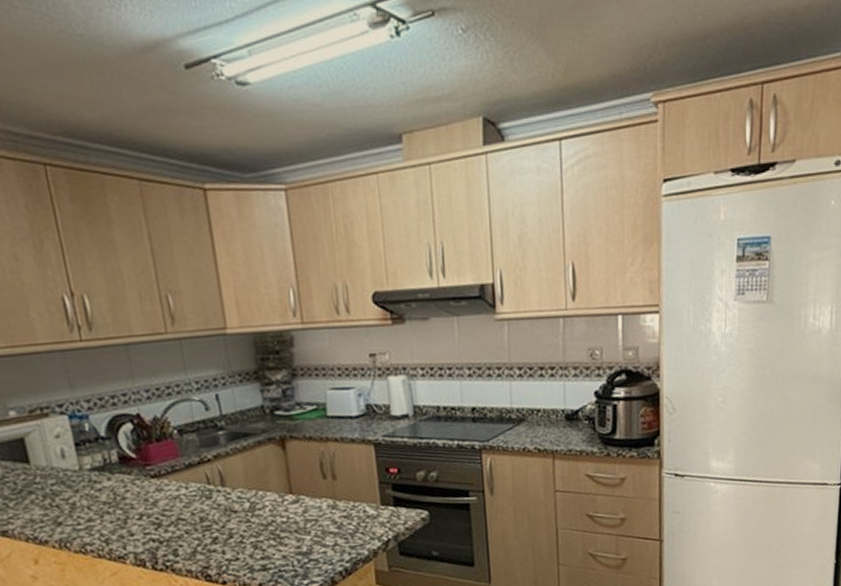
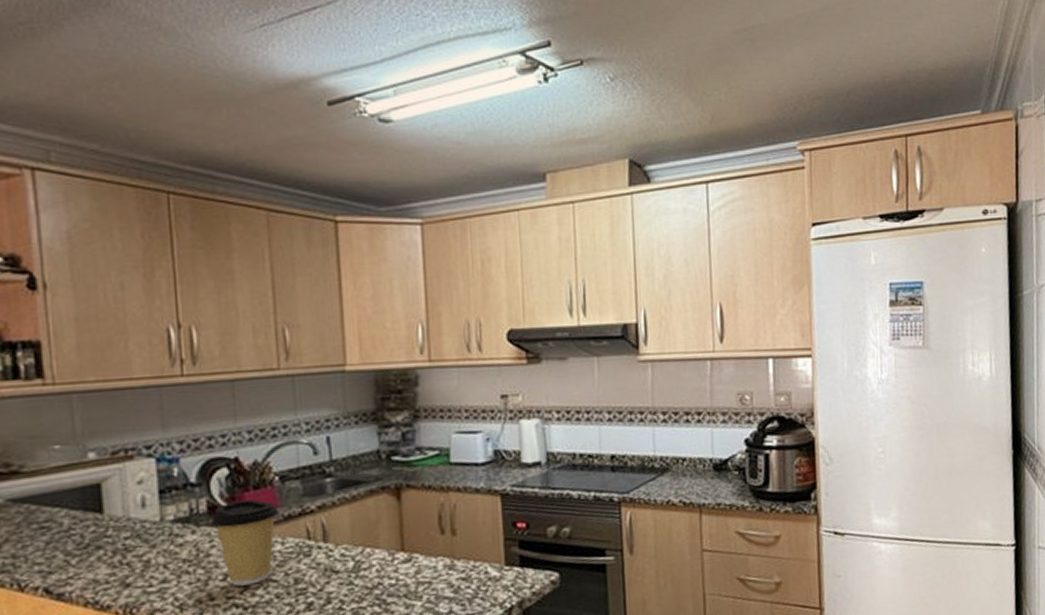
coffee cup: none [122,450,181,524] -> present [210,499,280,586]

